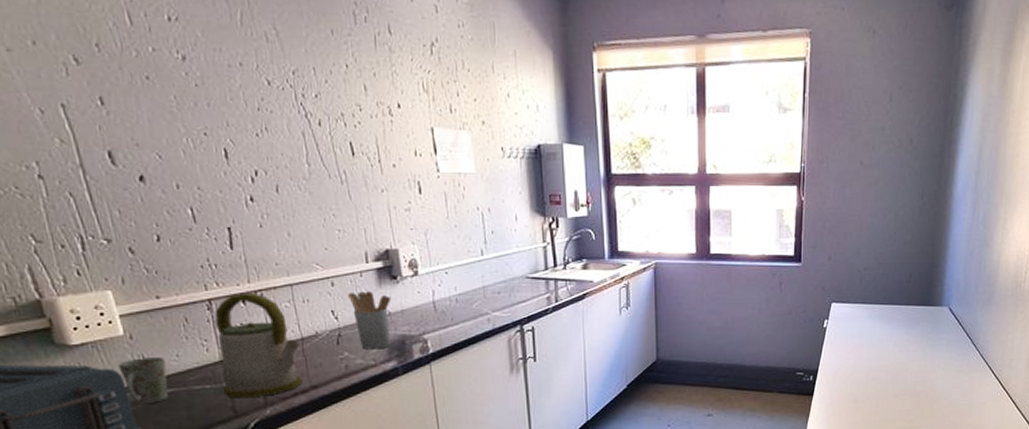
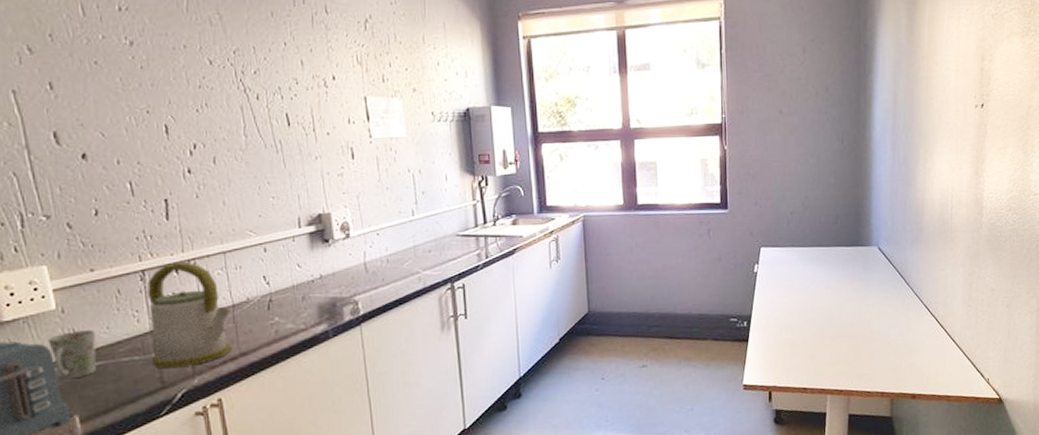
utensil holder: present [348,291,392,350] -> none [280,255,323,314]

